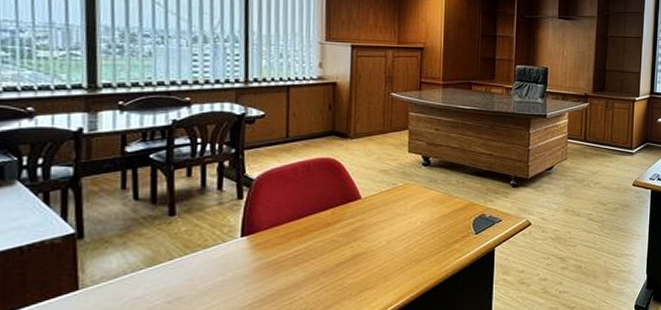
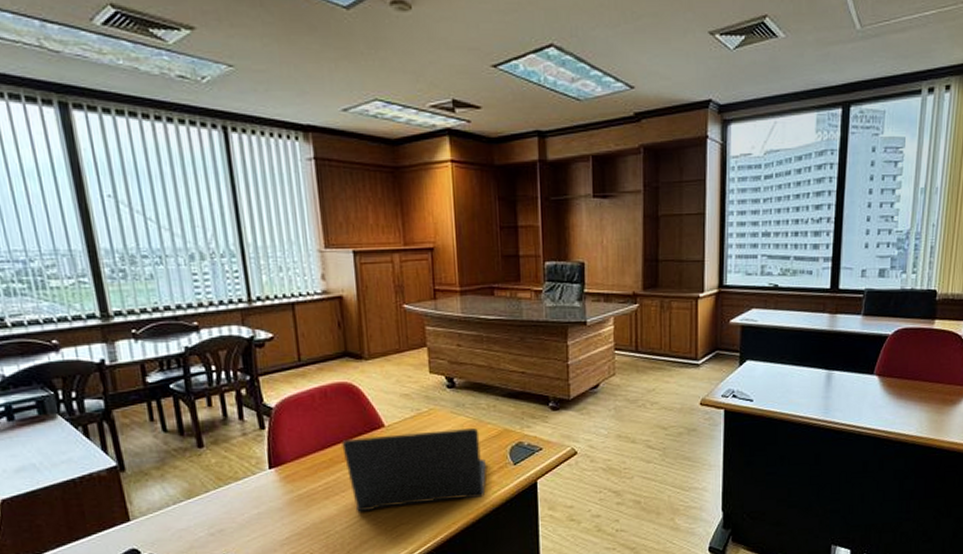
laptop: none [318,202,451,278] -> present [342,428,486,512]

